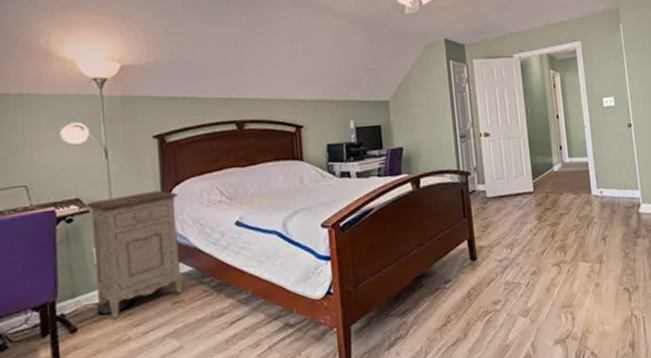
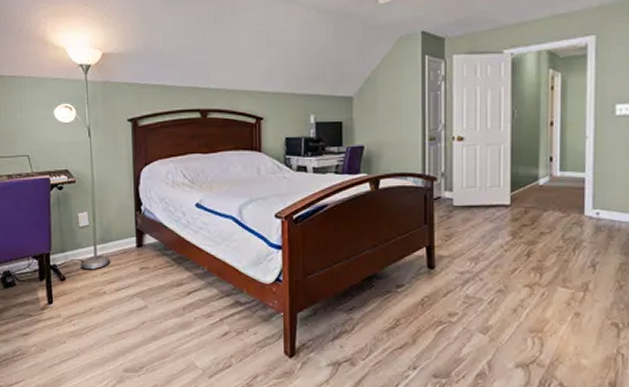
nightstand: present [86,190,184,319] -> none [73,169,150,274]

